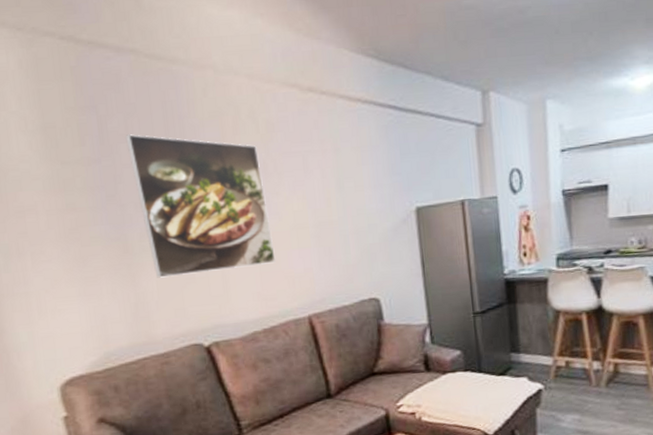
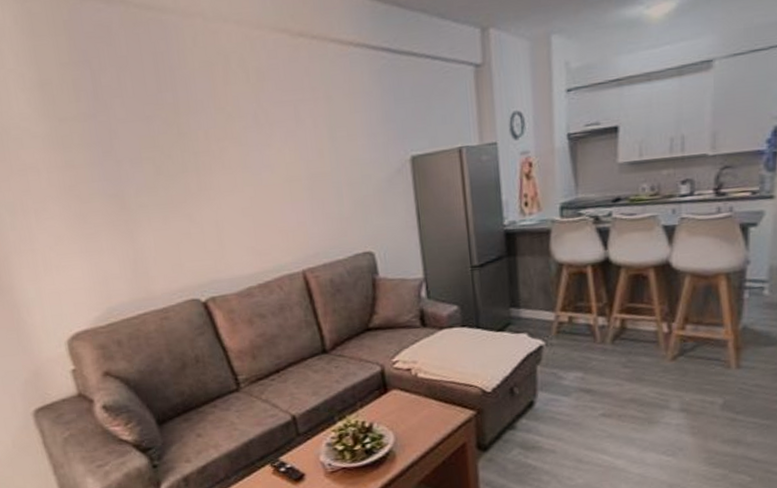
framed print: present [125,134,276,278] -> none [119,88,269,234]

